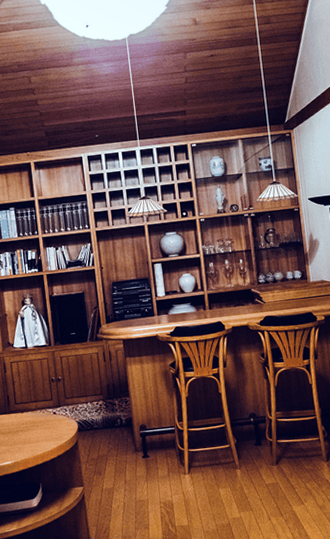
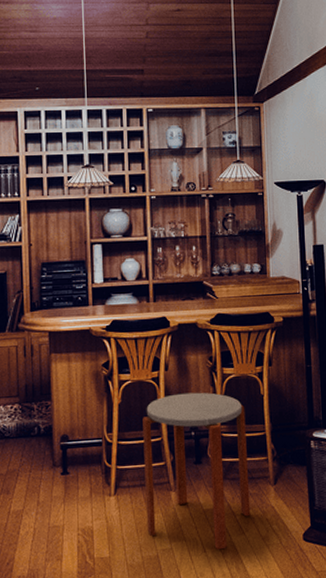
side table: none [207,384,308,518] -> present [142,392,251,550]

